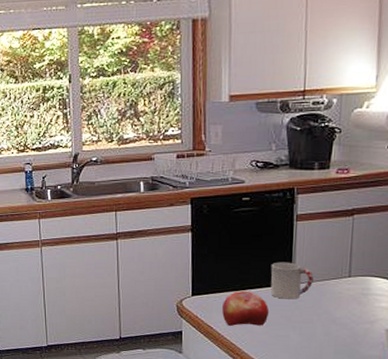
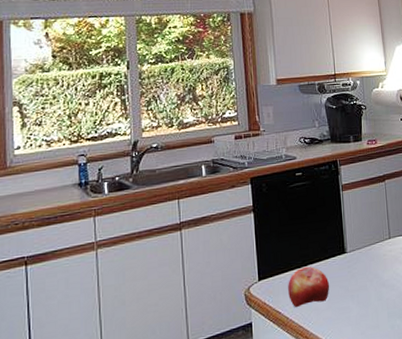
cup: present [270,262,314,299] -> none [326,231,362,270]

